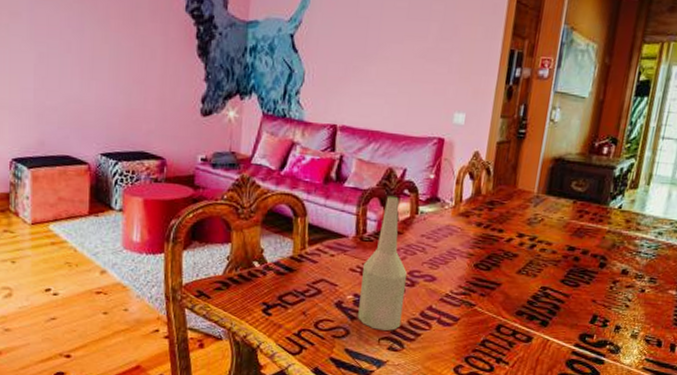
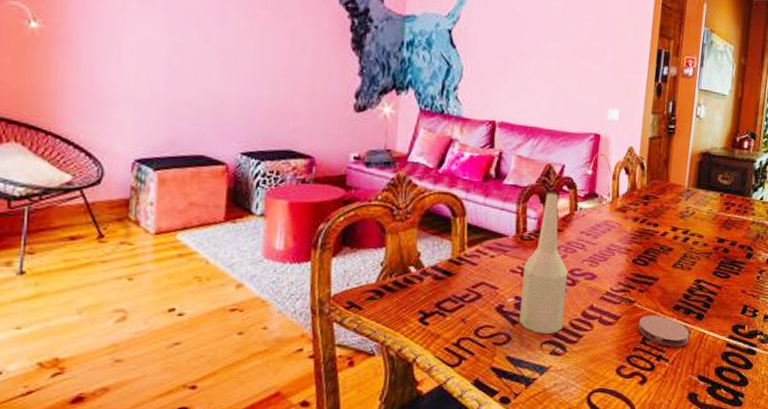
coaster: none [478,318,533,352] -> present [638,315,690,347]

